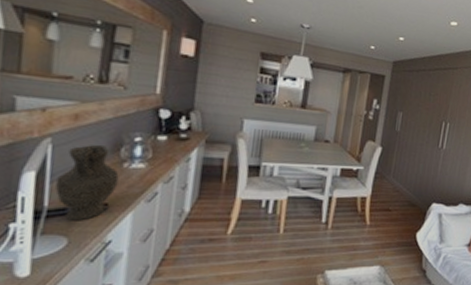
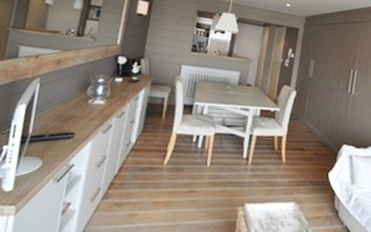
decorative vase: present [55,144,119,221] -> none [38,84,85,147]

